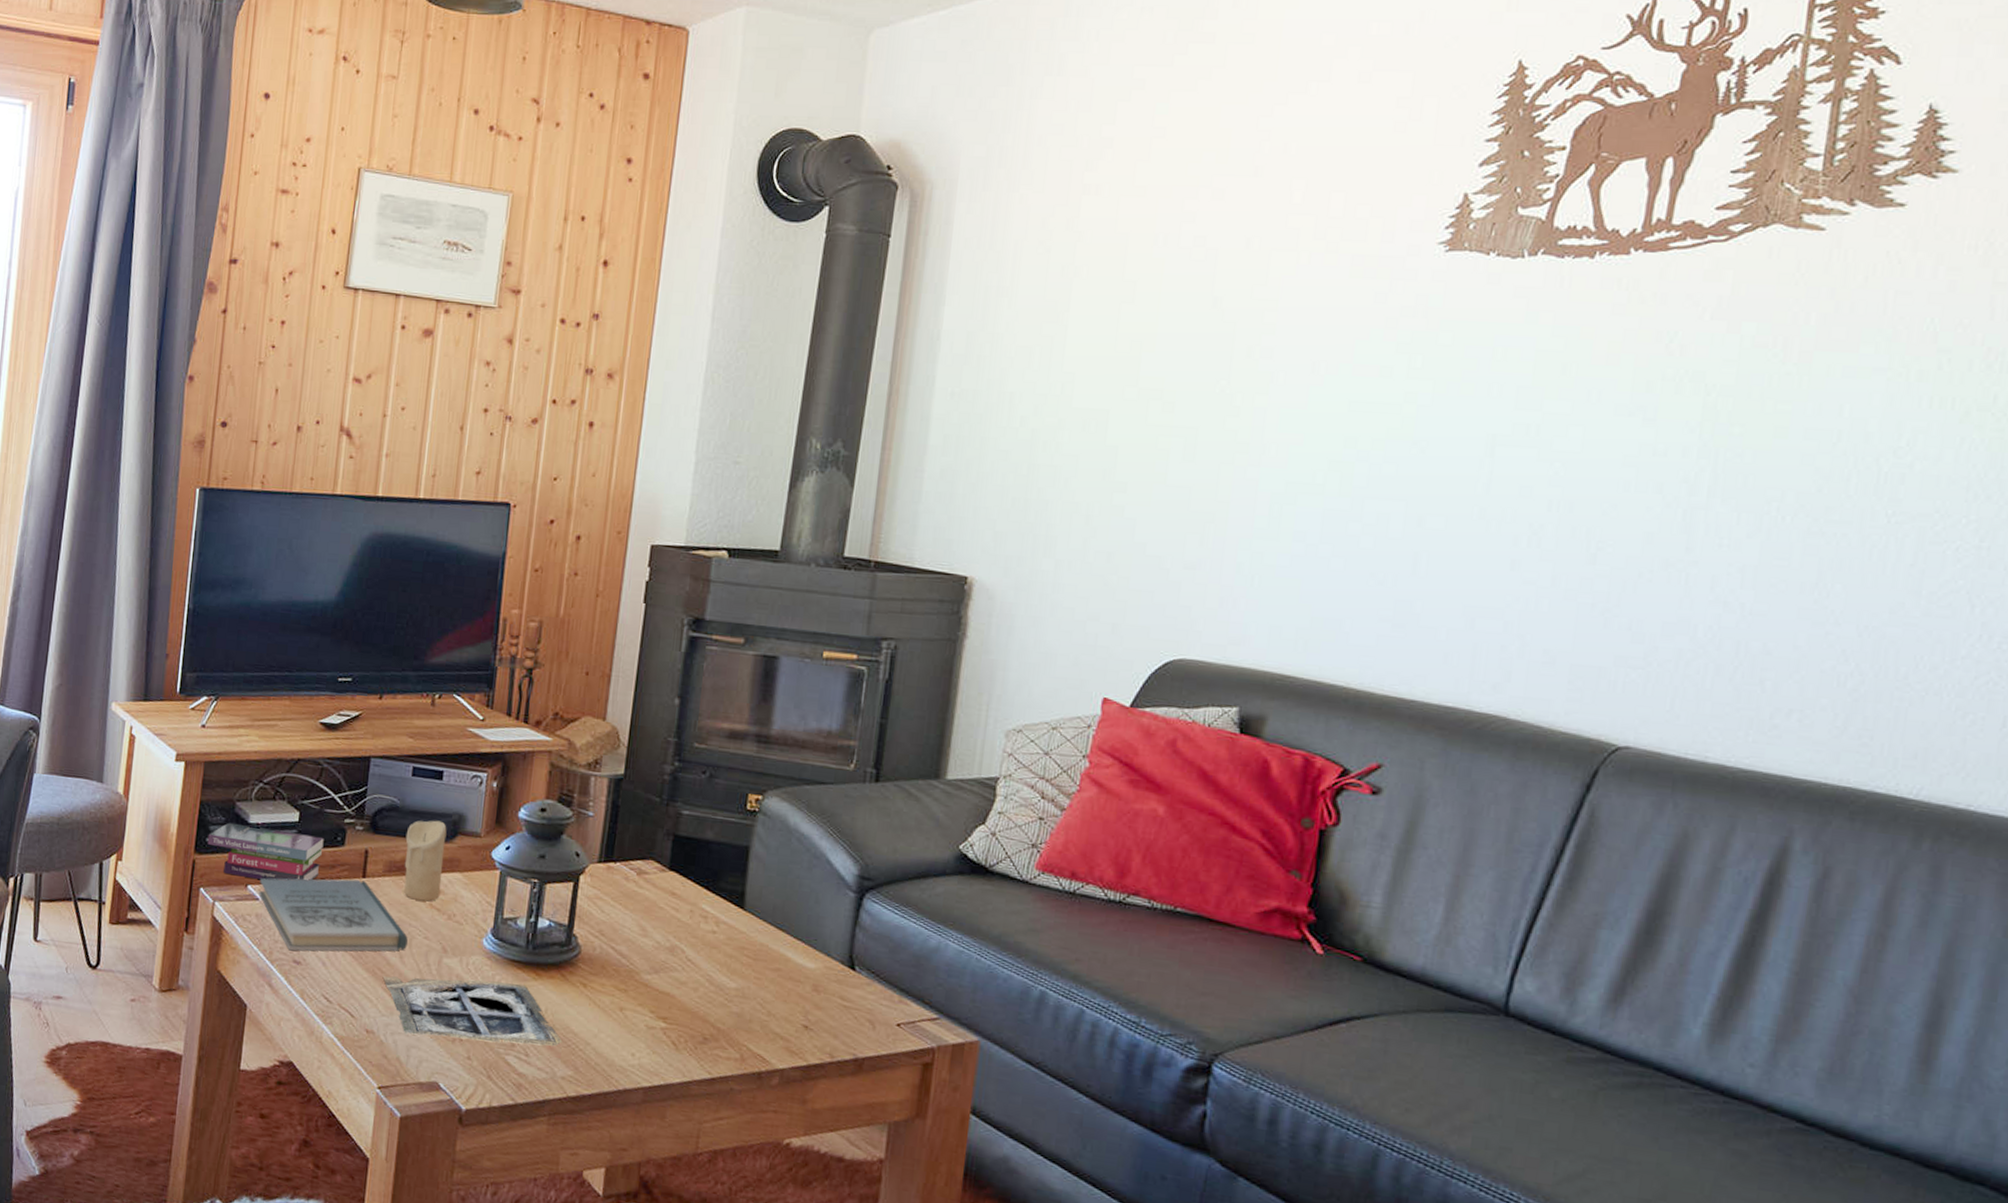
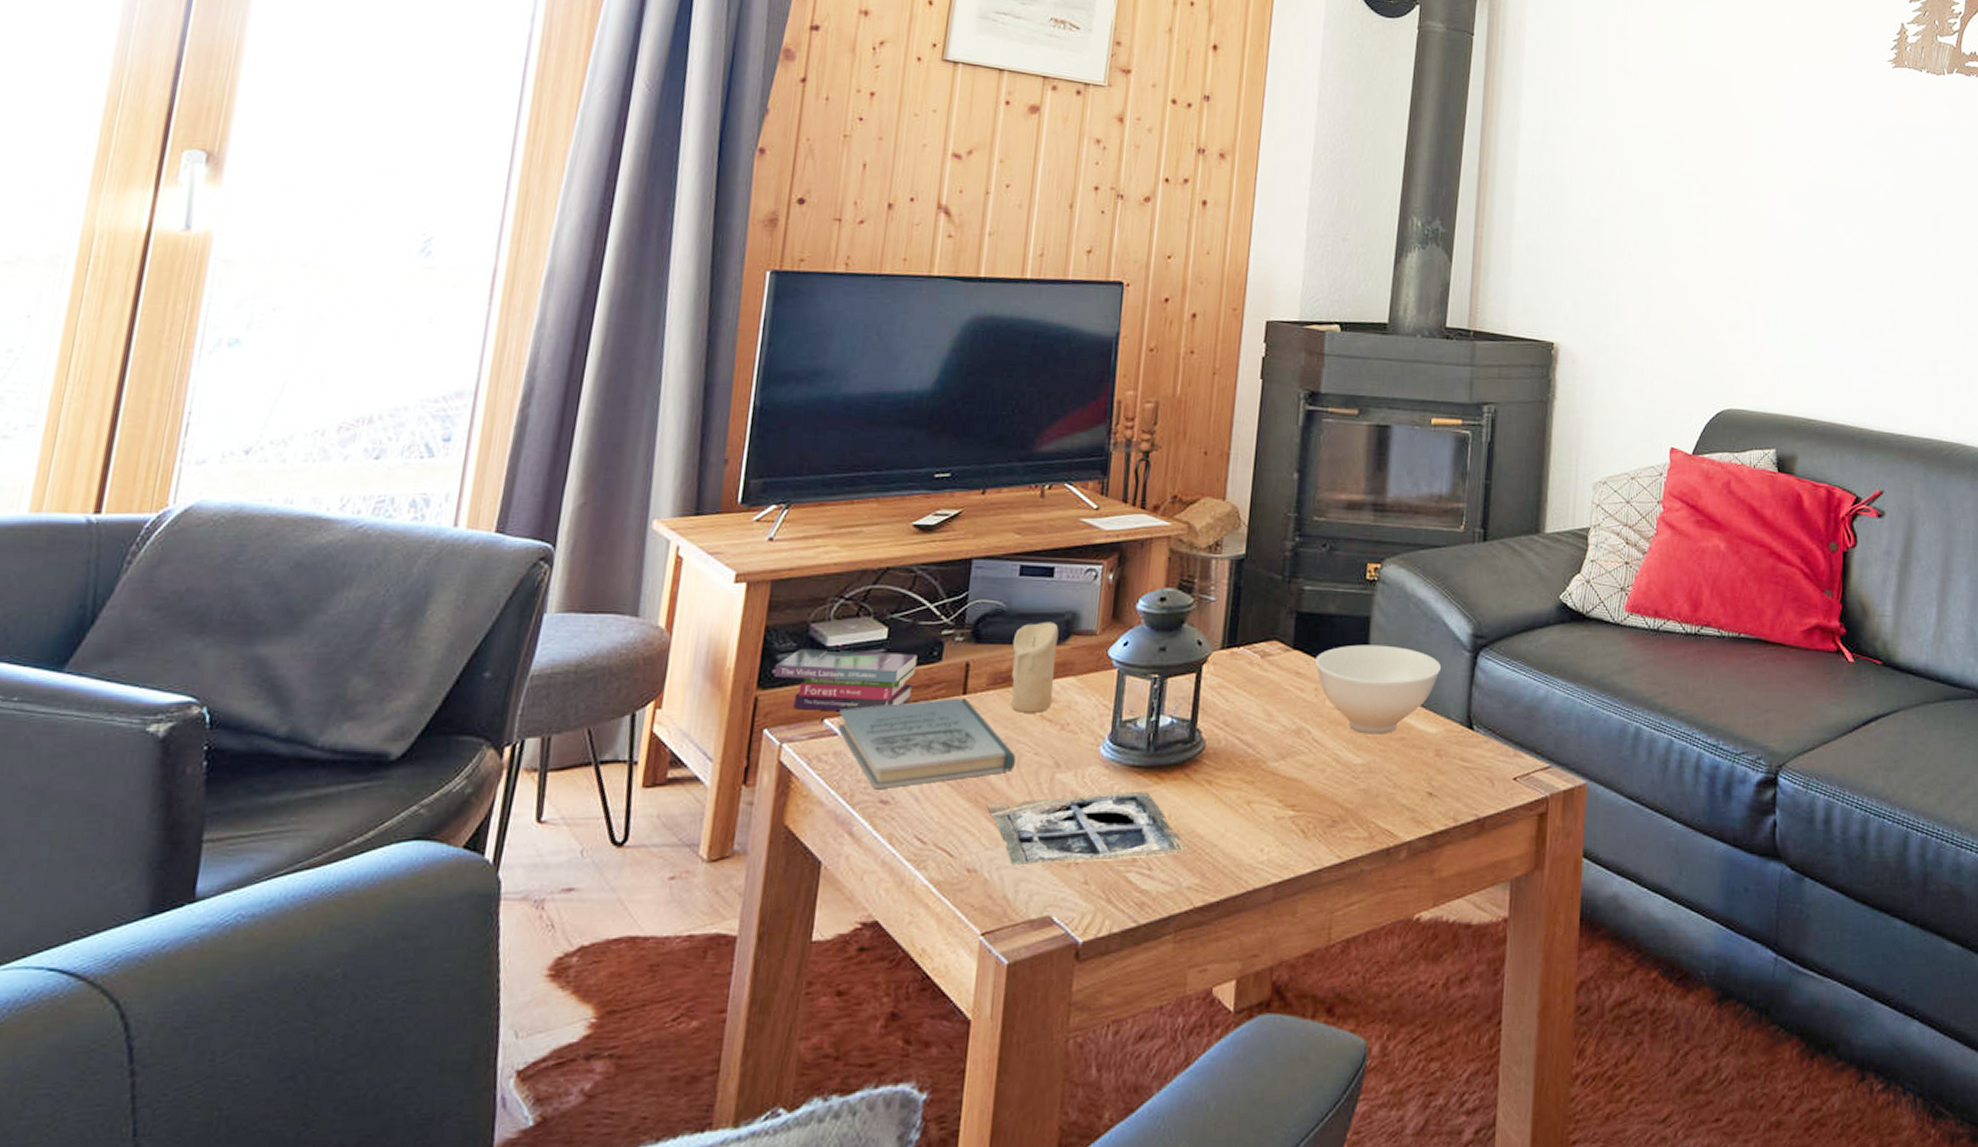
bowl: none [690,872,824,963] -> present [1314,644,1442,734]

